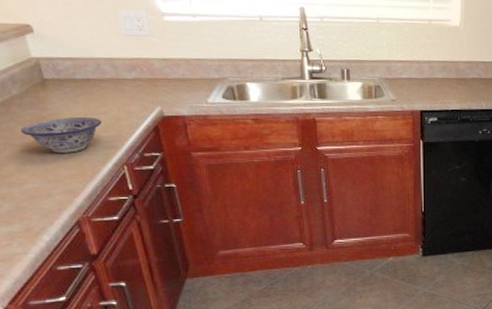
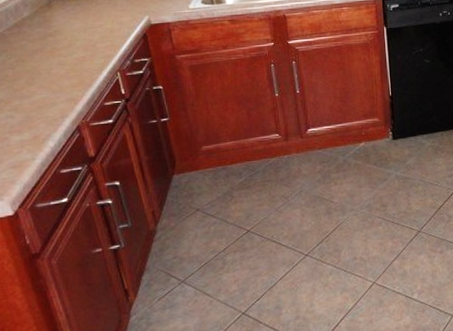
bowl: present [21,116,101,153] -> none [31,30,98,65]

